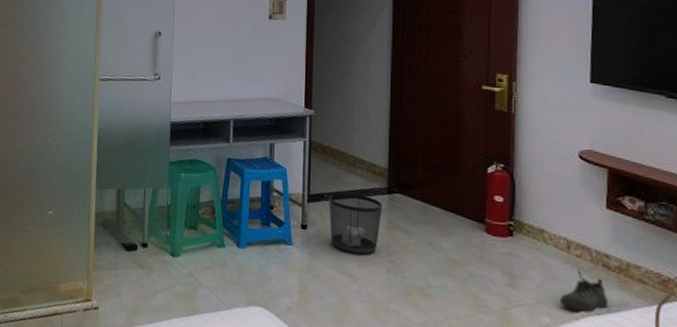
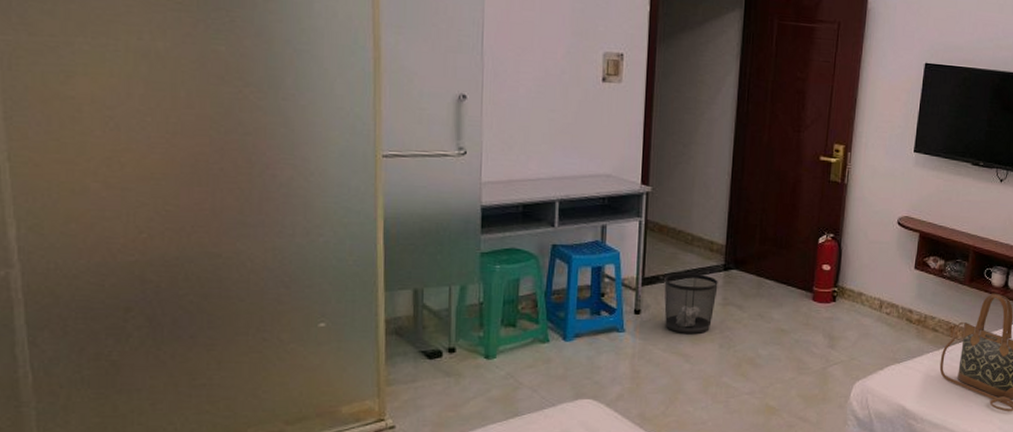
shoe: present [559,269,608,314] -> none [869,325,907,363]

